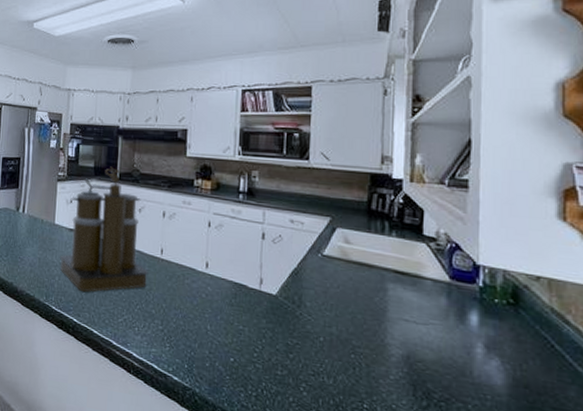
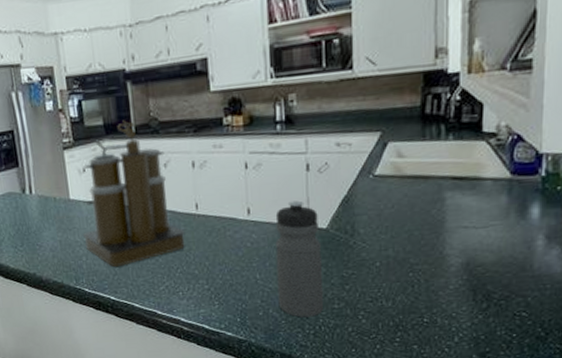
water bottle: none [225,263,269,379] -> present [275,200,323,318]

